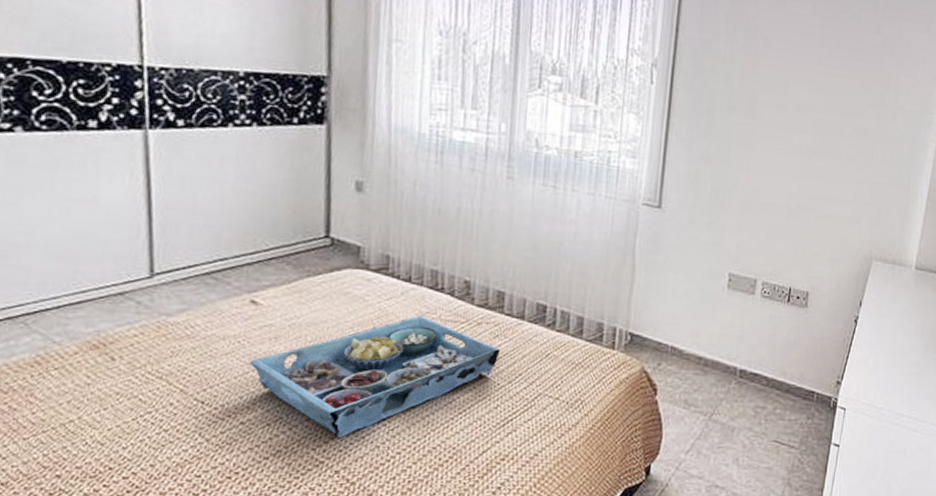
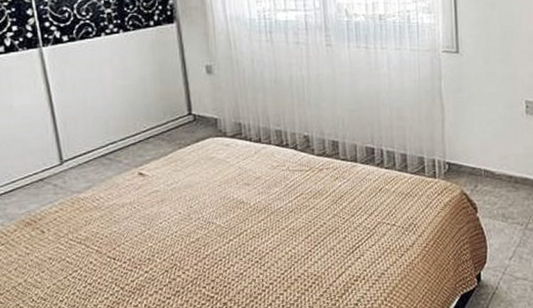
serving tray: present [250,315,500,438] -> none [145,169,341,276]

